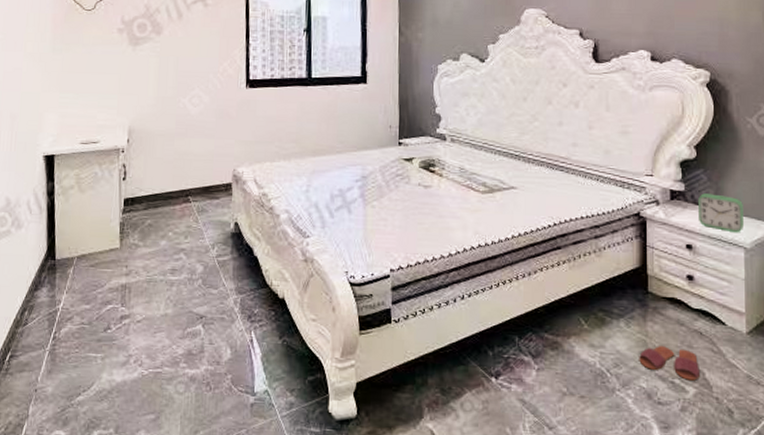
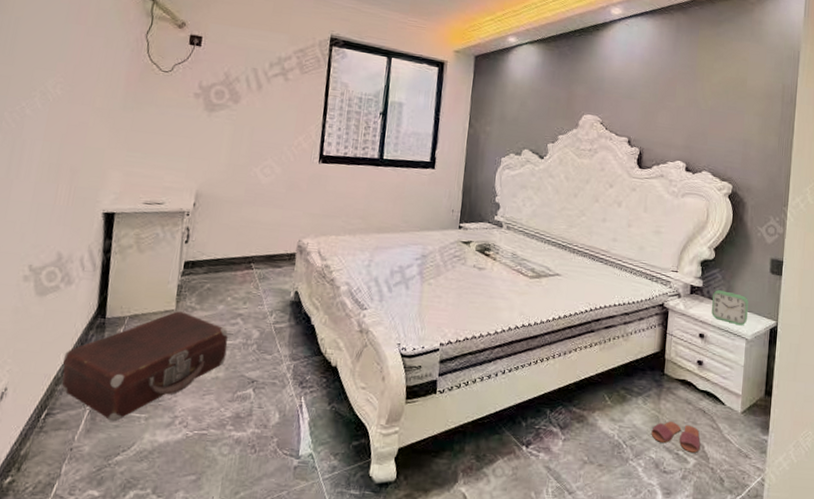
suitcase: none [20,249,173,362] -> present [61,311,228,422]

